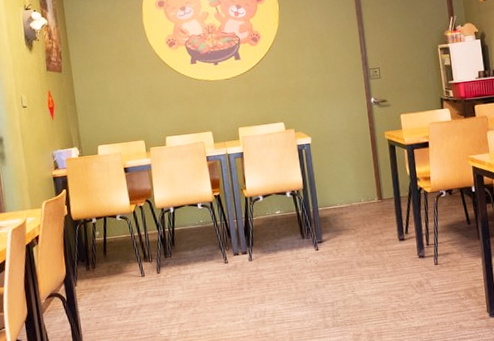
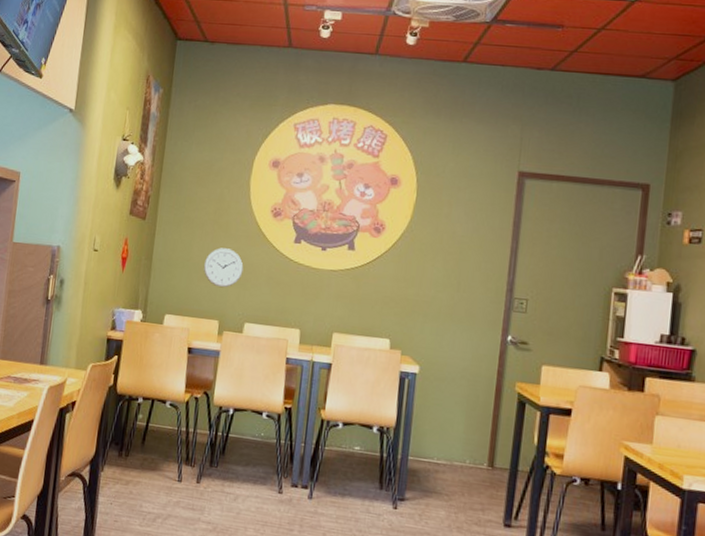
wall clock: none [120,80,155,114] -> present [203,248,244,288]

